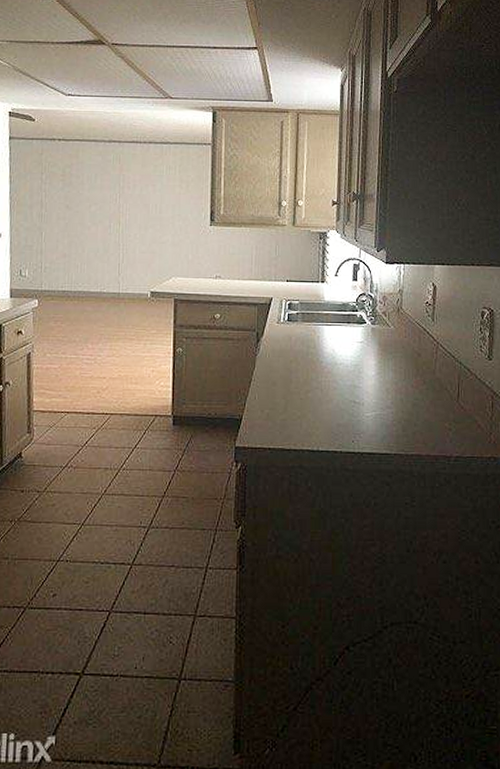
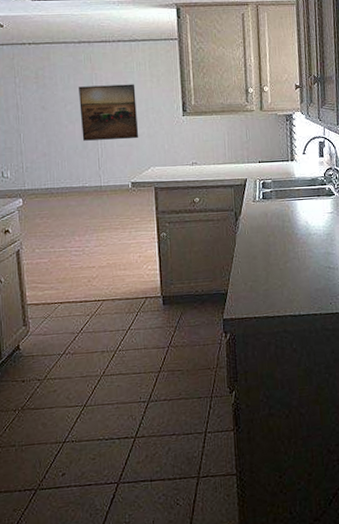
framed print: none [104,187,163,246] -> present [79,84,139,141]

